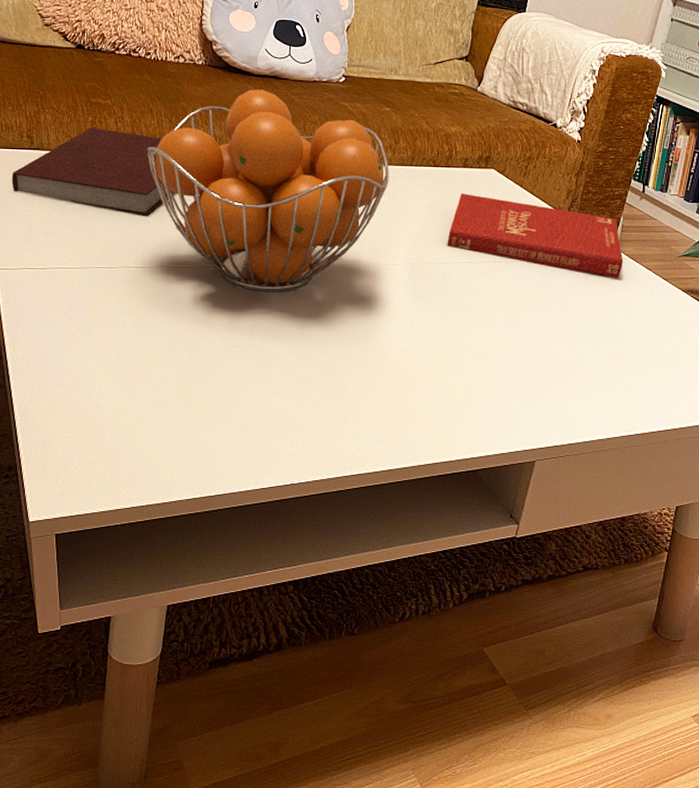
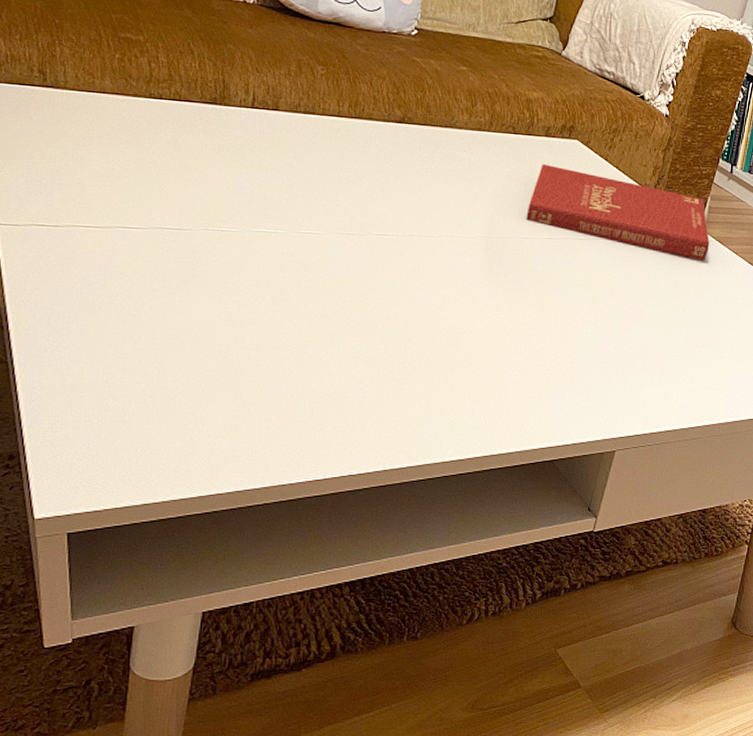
notebook: present [11,127,174,216] -> none [17,66,218,171]
fruit basket: present [146,89,389,292] -> none [185,35,465,263]

